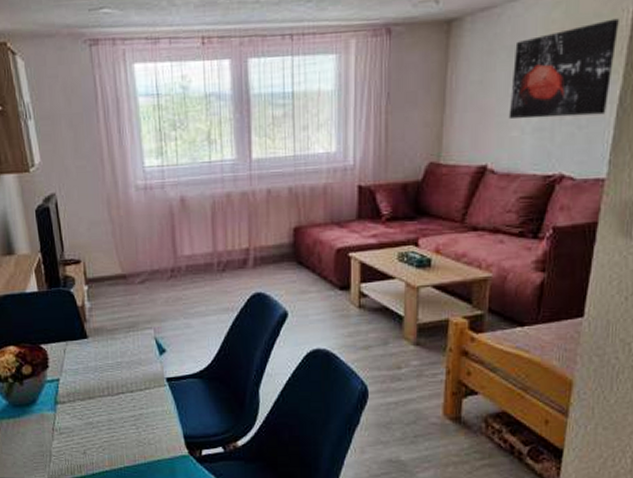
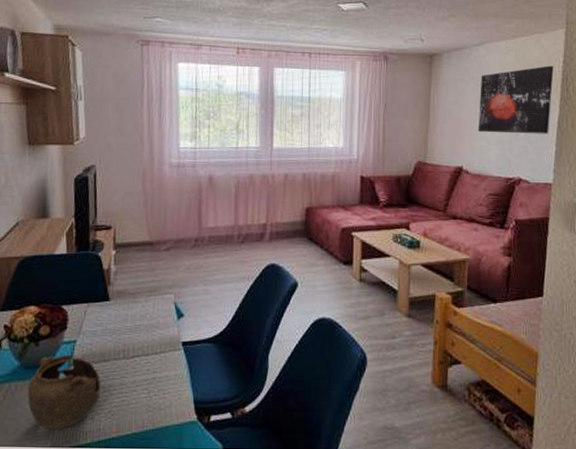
teapot: none [19,393,89,463] -> present [27,354,101,430]

